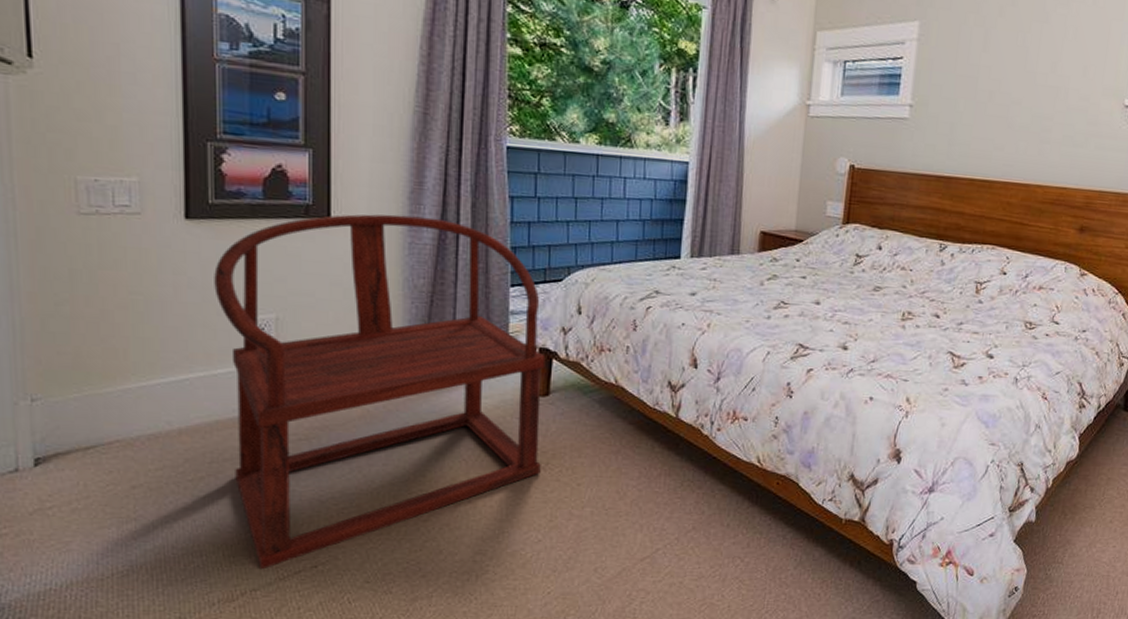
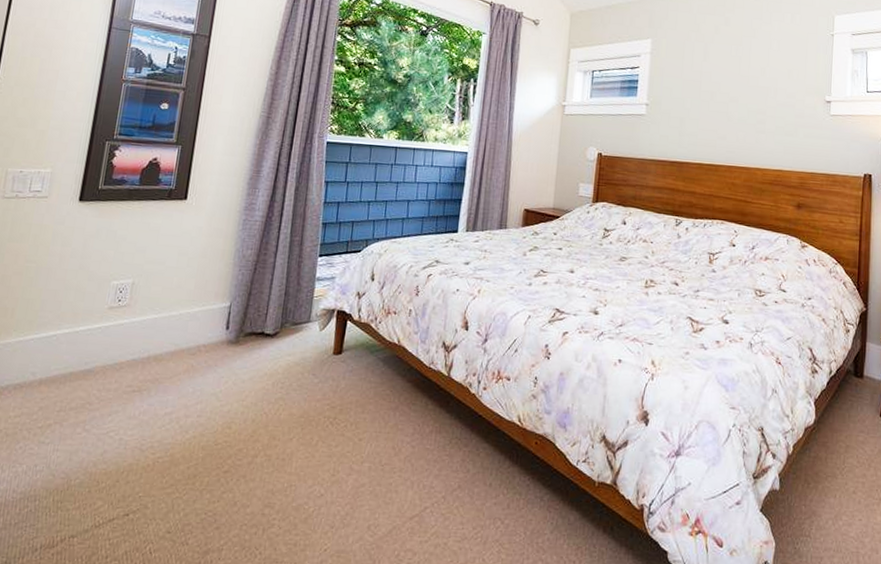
armchair: present [214,214,546,570] -> none [75,196,342,516]

